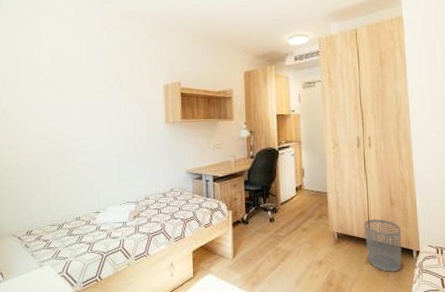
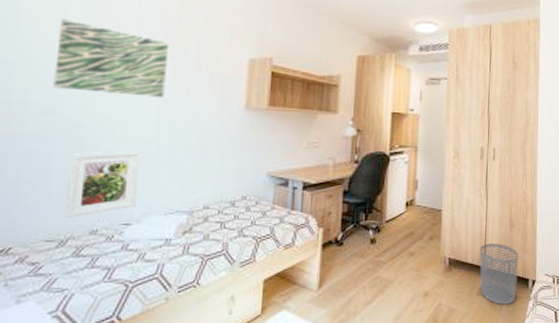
wall art: none [42,73,110,122] -> present [53,19,168,97]
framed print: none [58,160,102,210] -> present [63,150,141,219]

